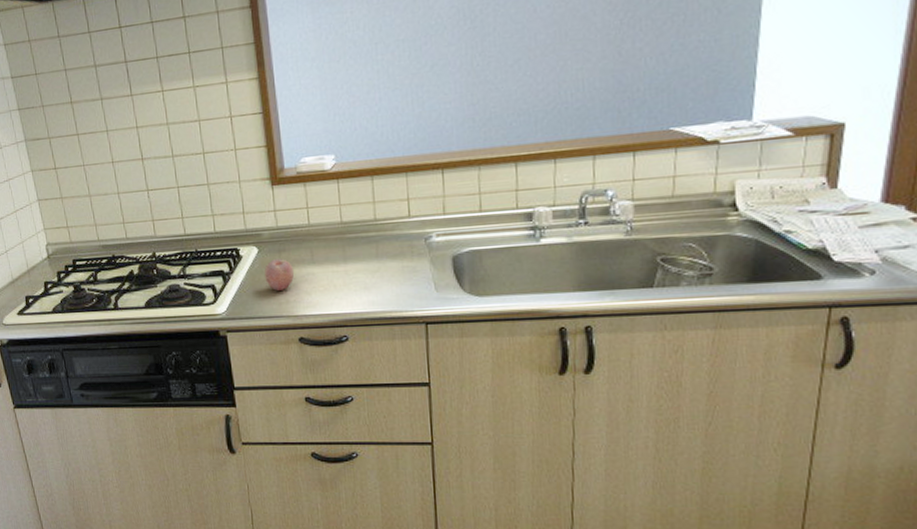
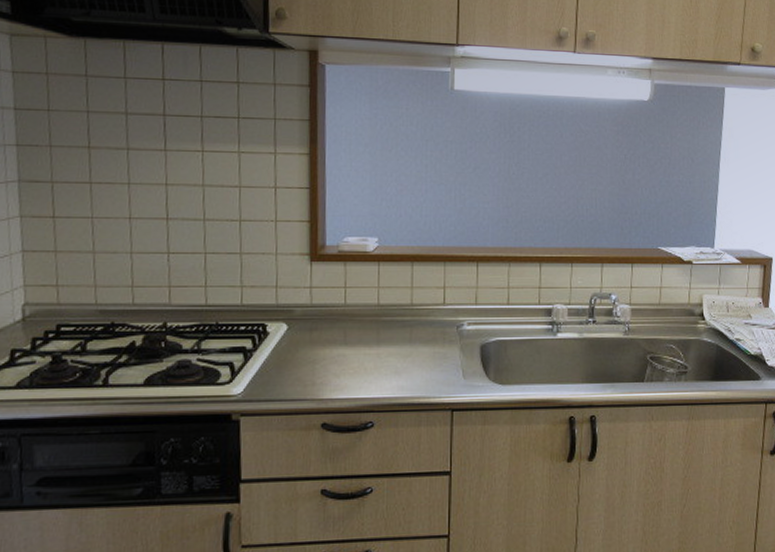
fruit: present [264,259,295,291] -> none [292,338,325,372]

